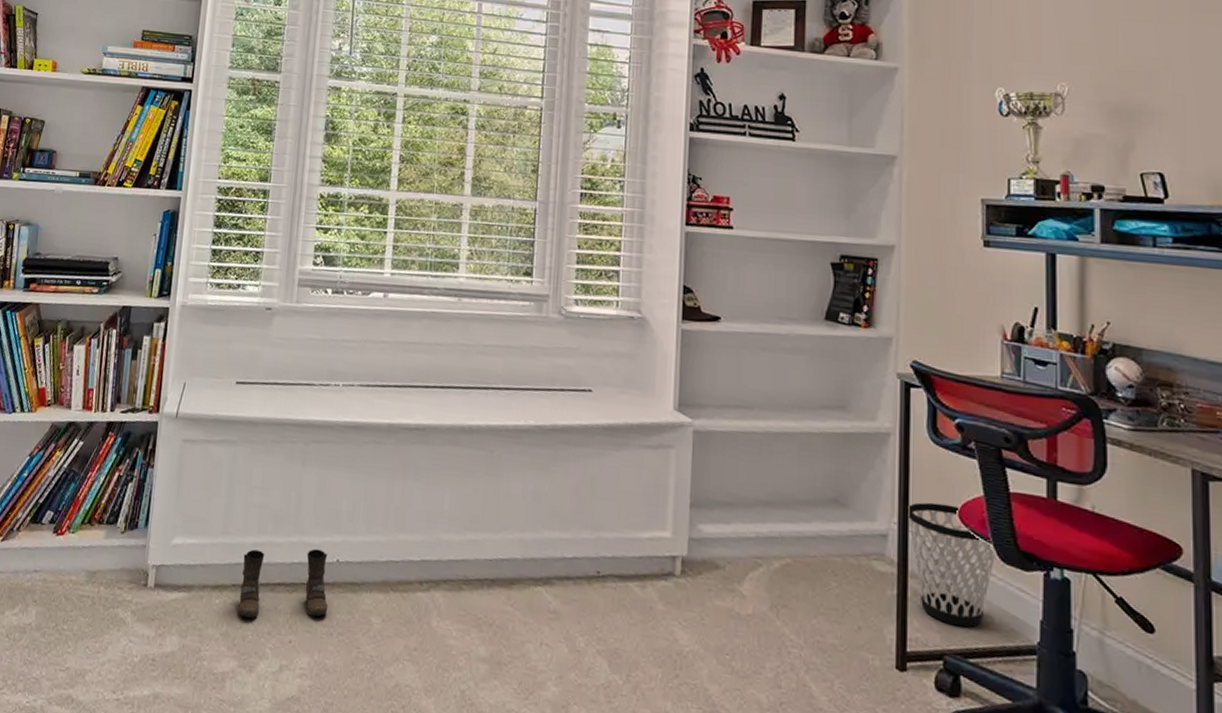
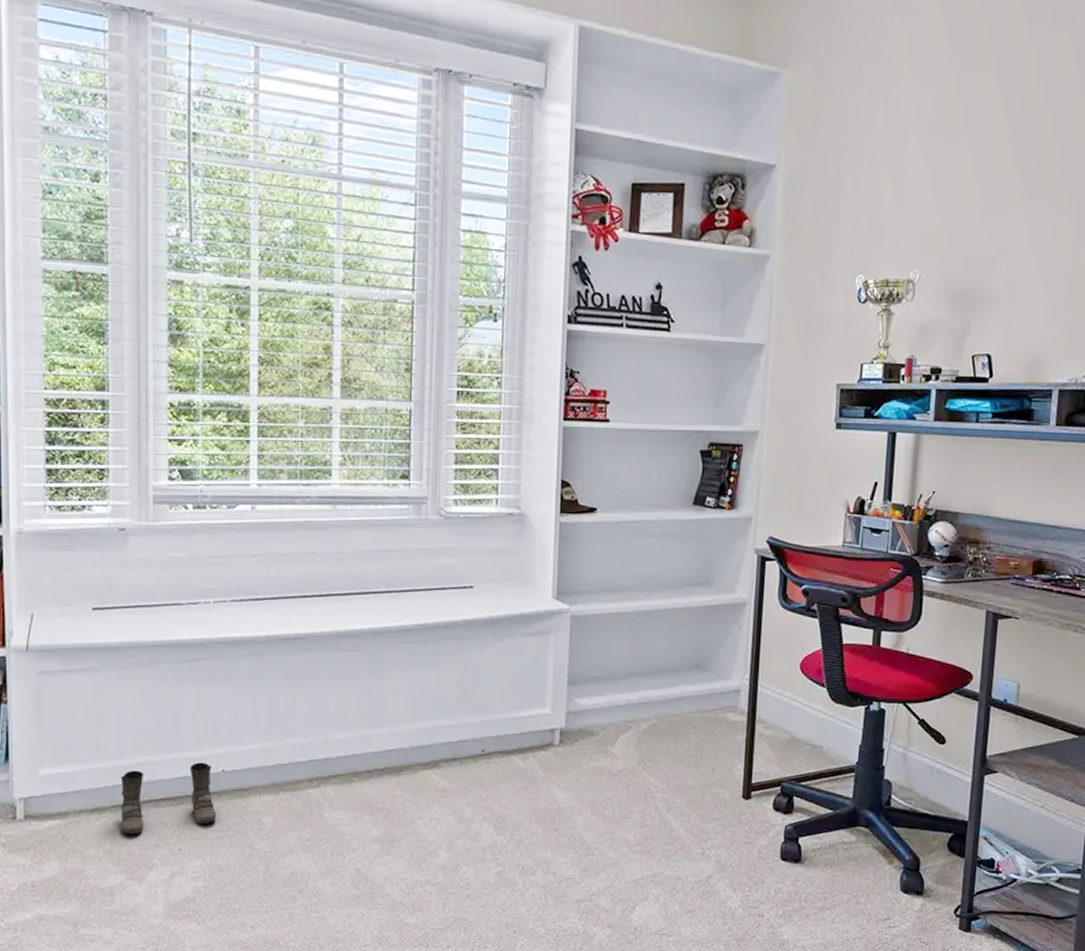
wastebasket: present [906,502,997,627] -> none [757,659,829,758]

